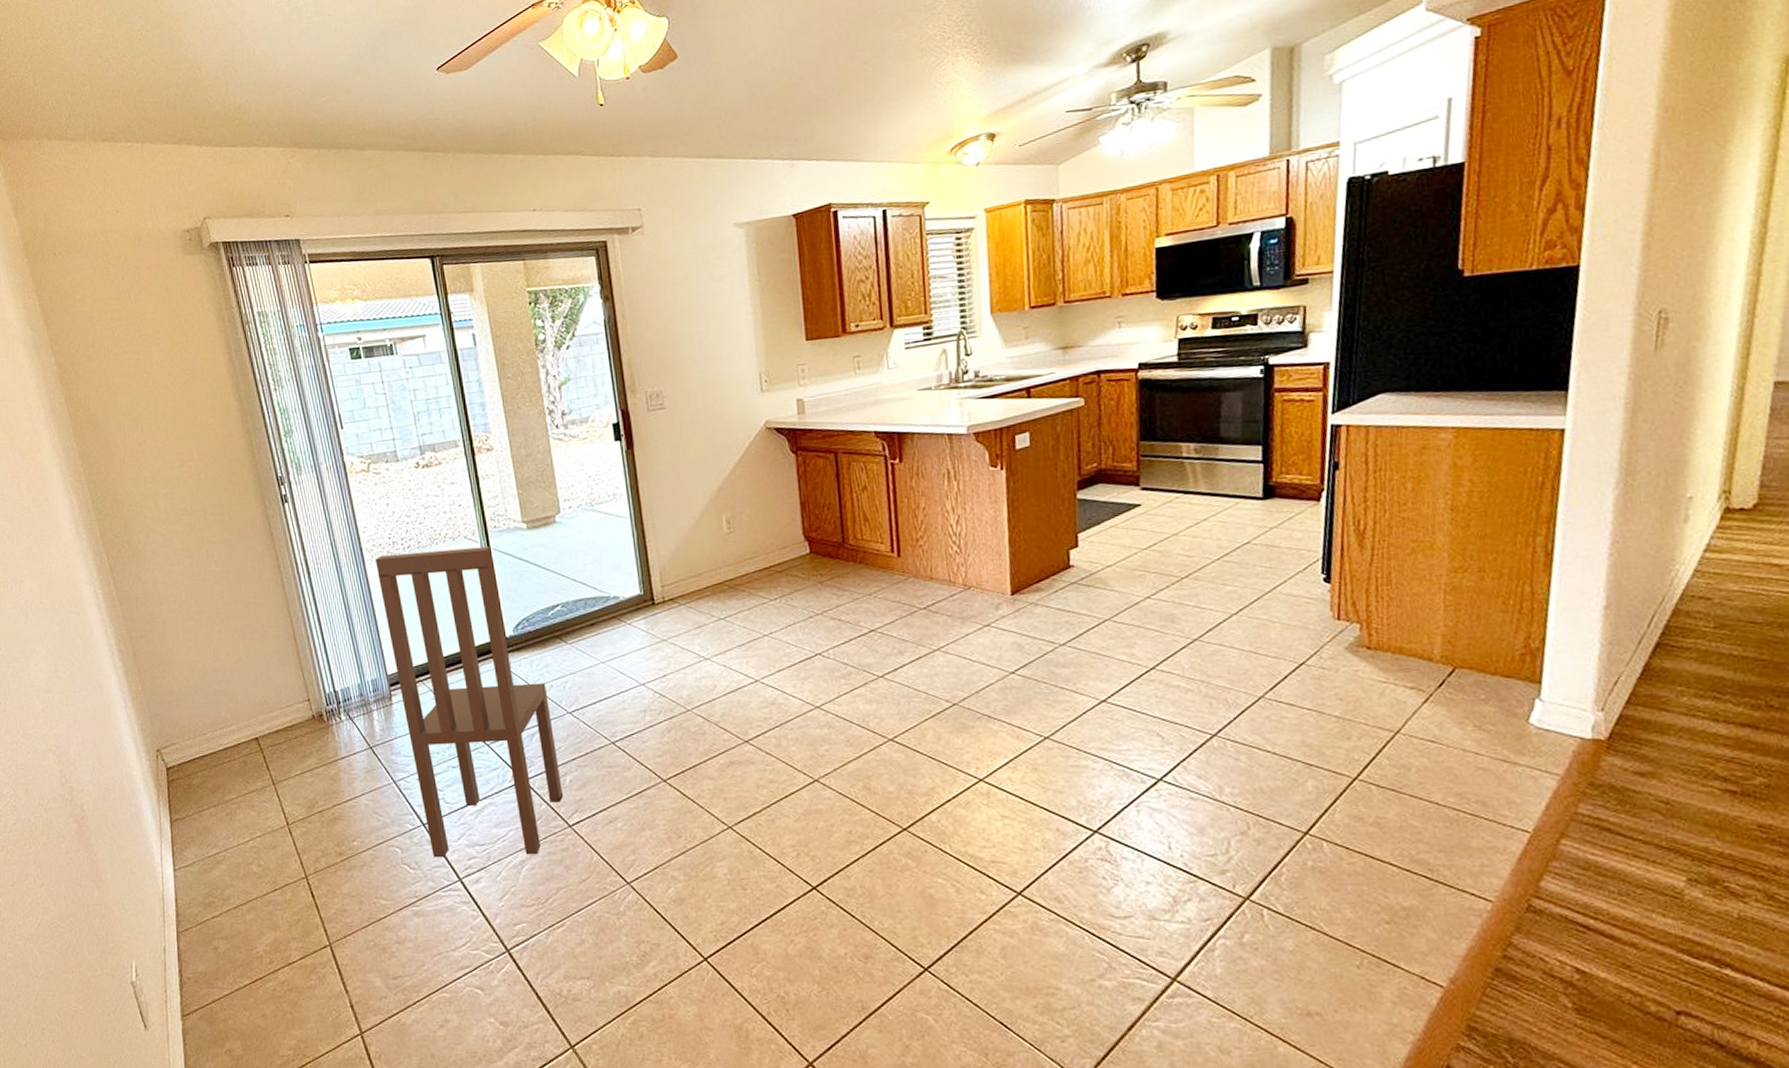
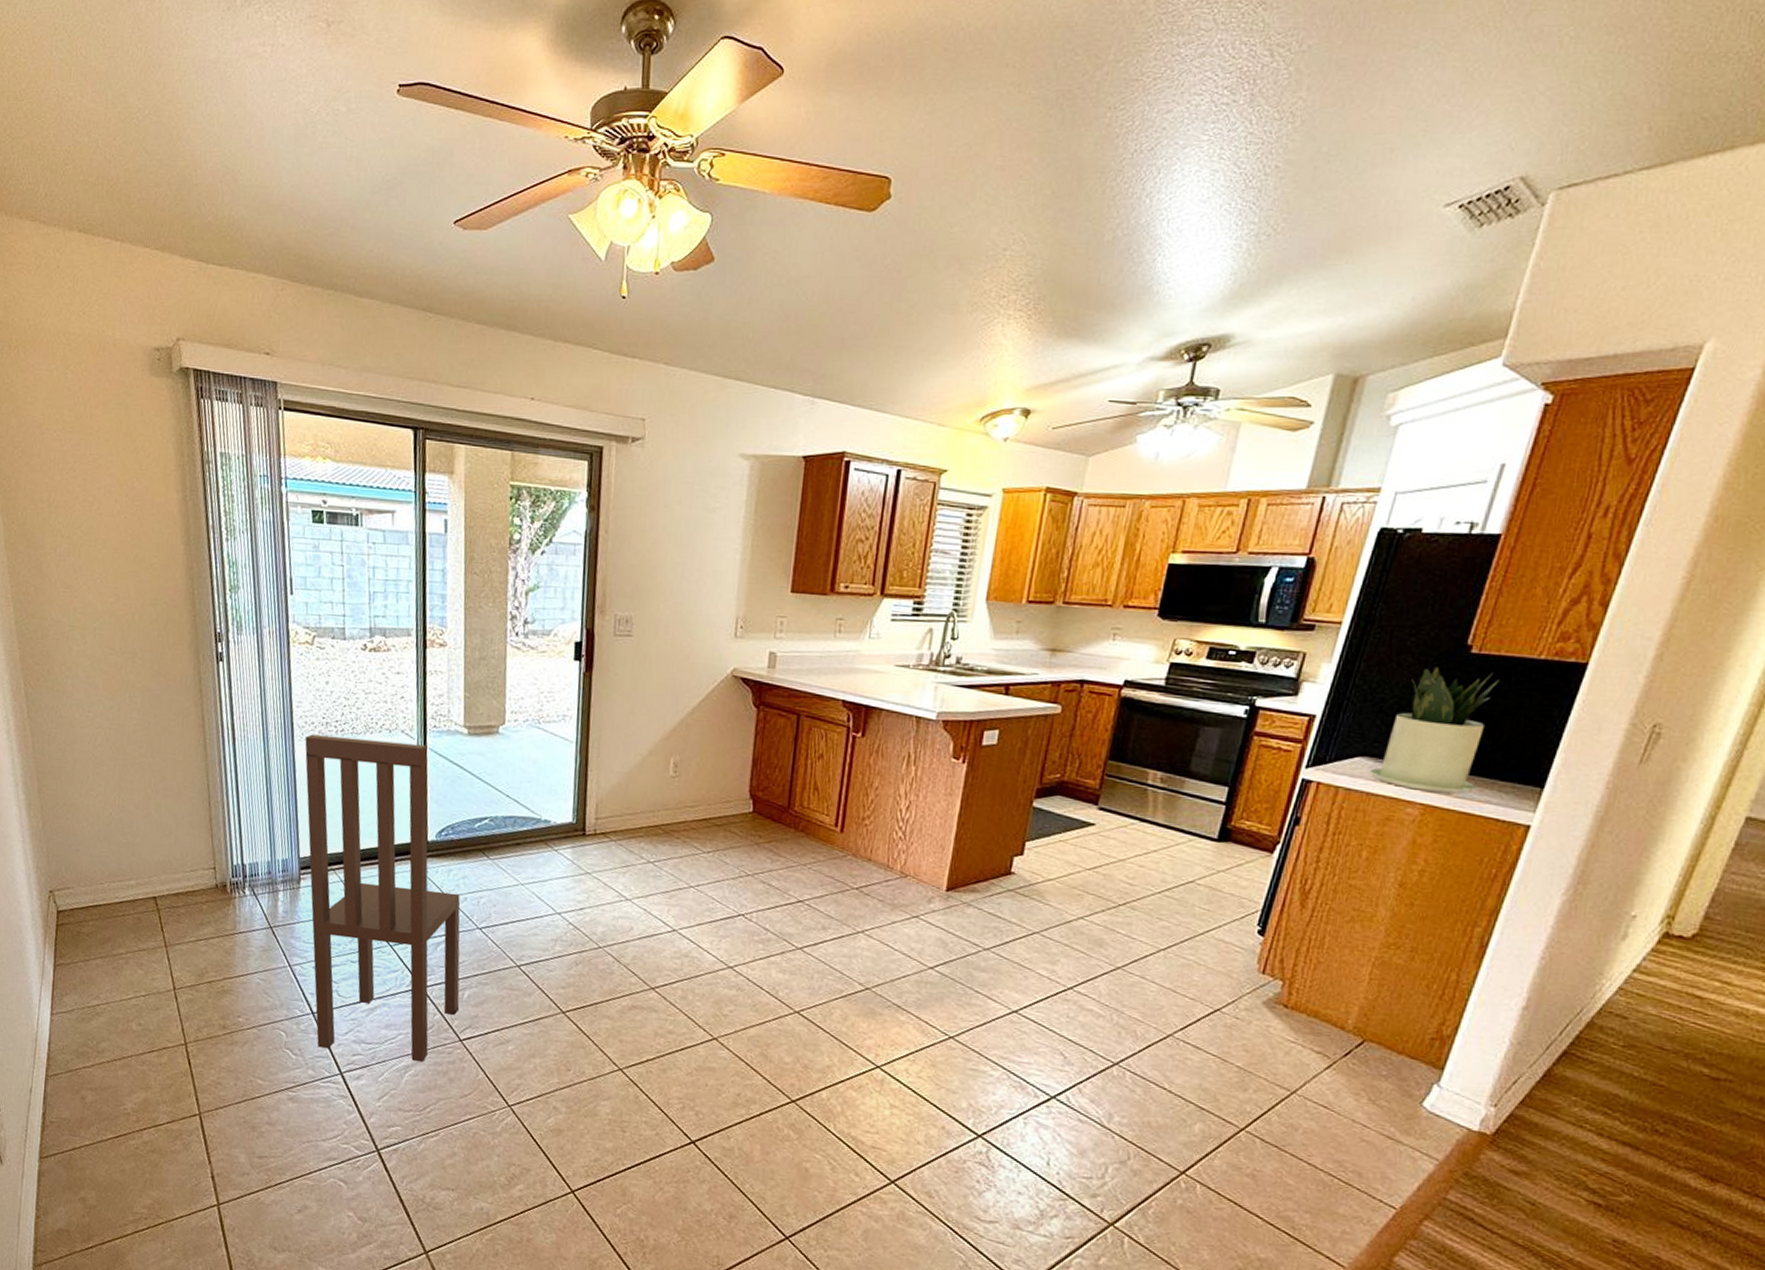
planter: none [1395,290,1502,416] -> present [1370,666,1499,794]

